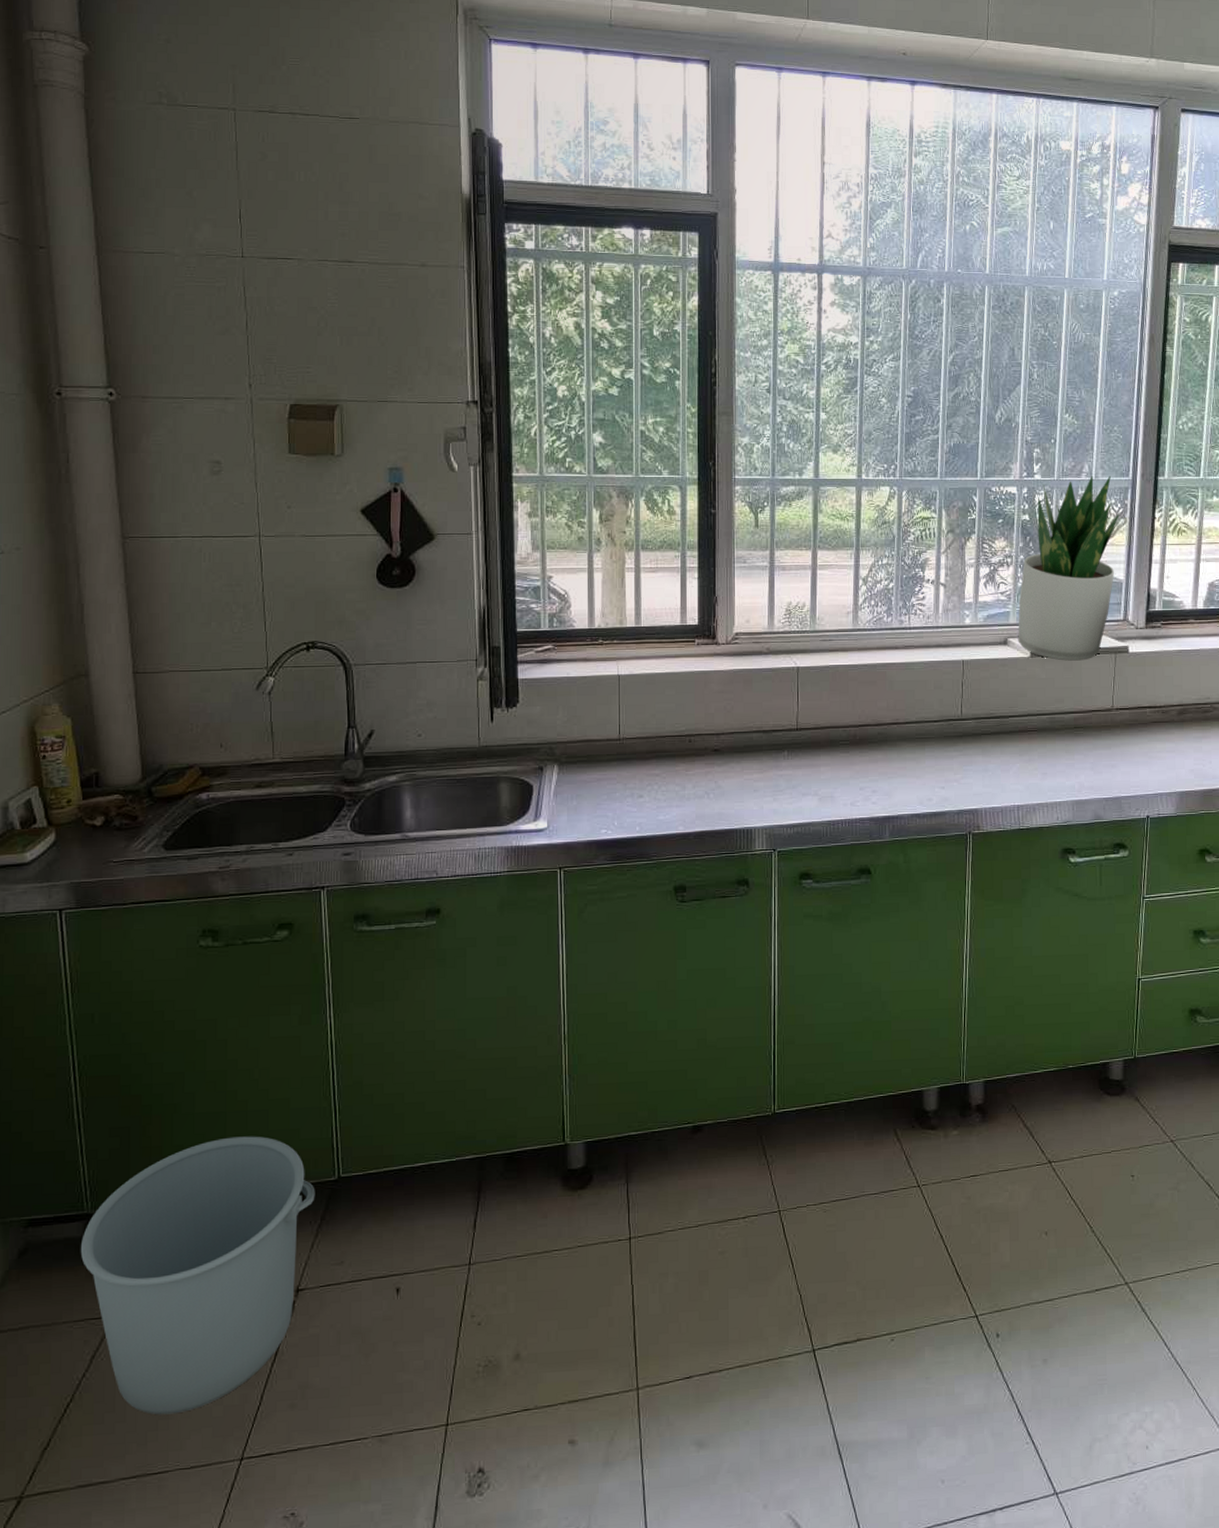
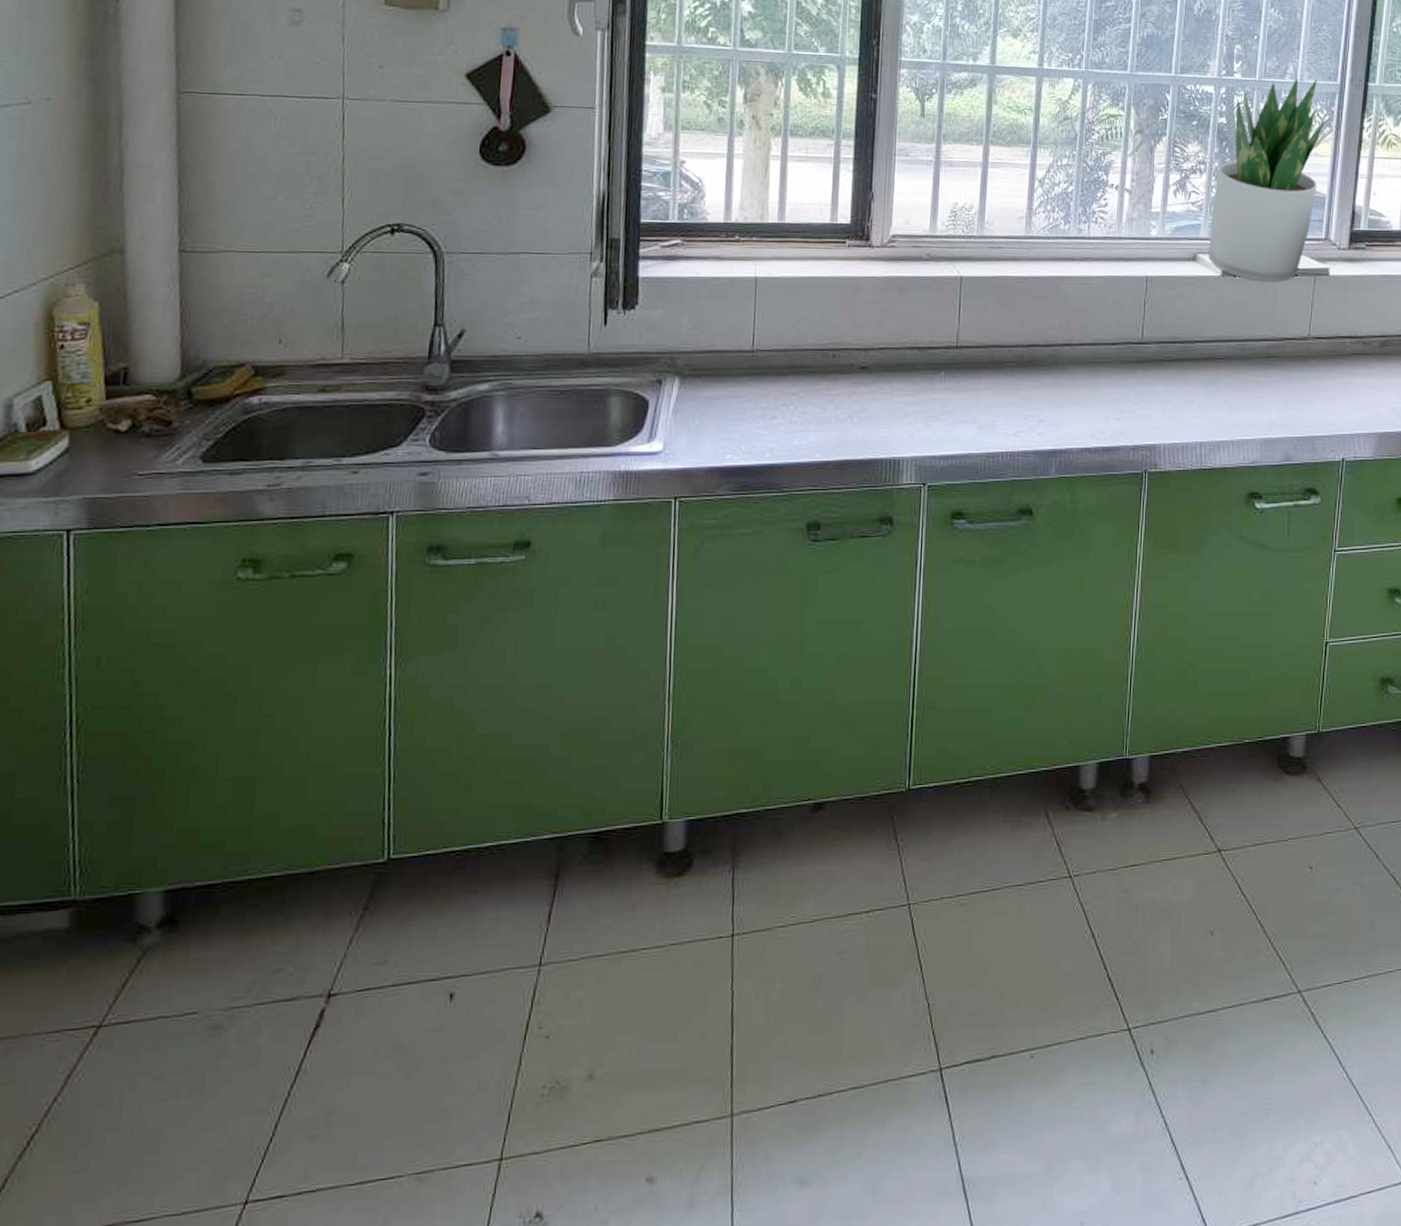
bucket: present [80,1136,315,1415] -> none [61,807,359,1149]

